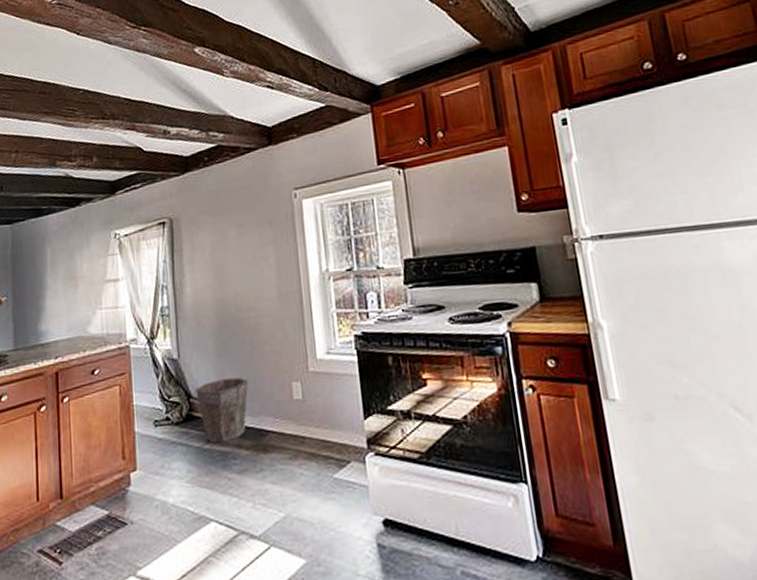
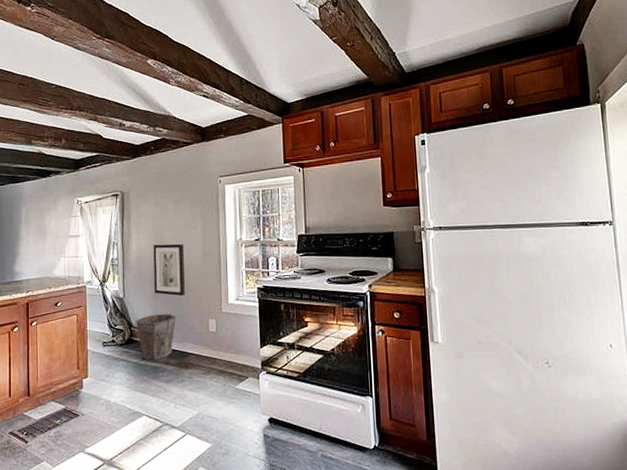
wall art: none [213,281,258,353] -> present [153,243,185,297]

